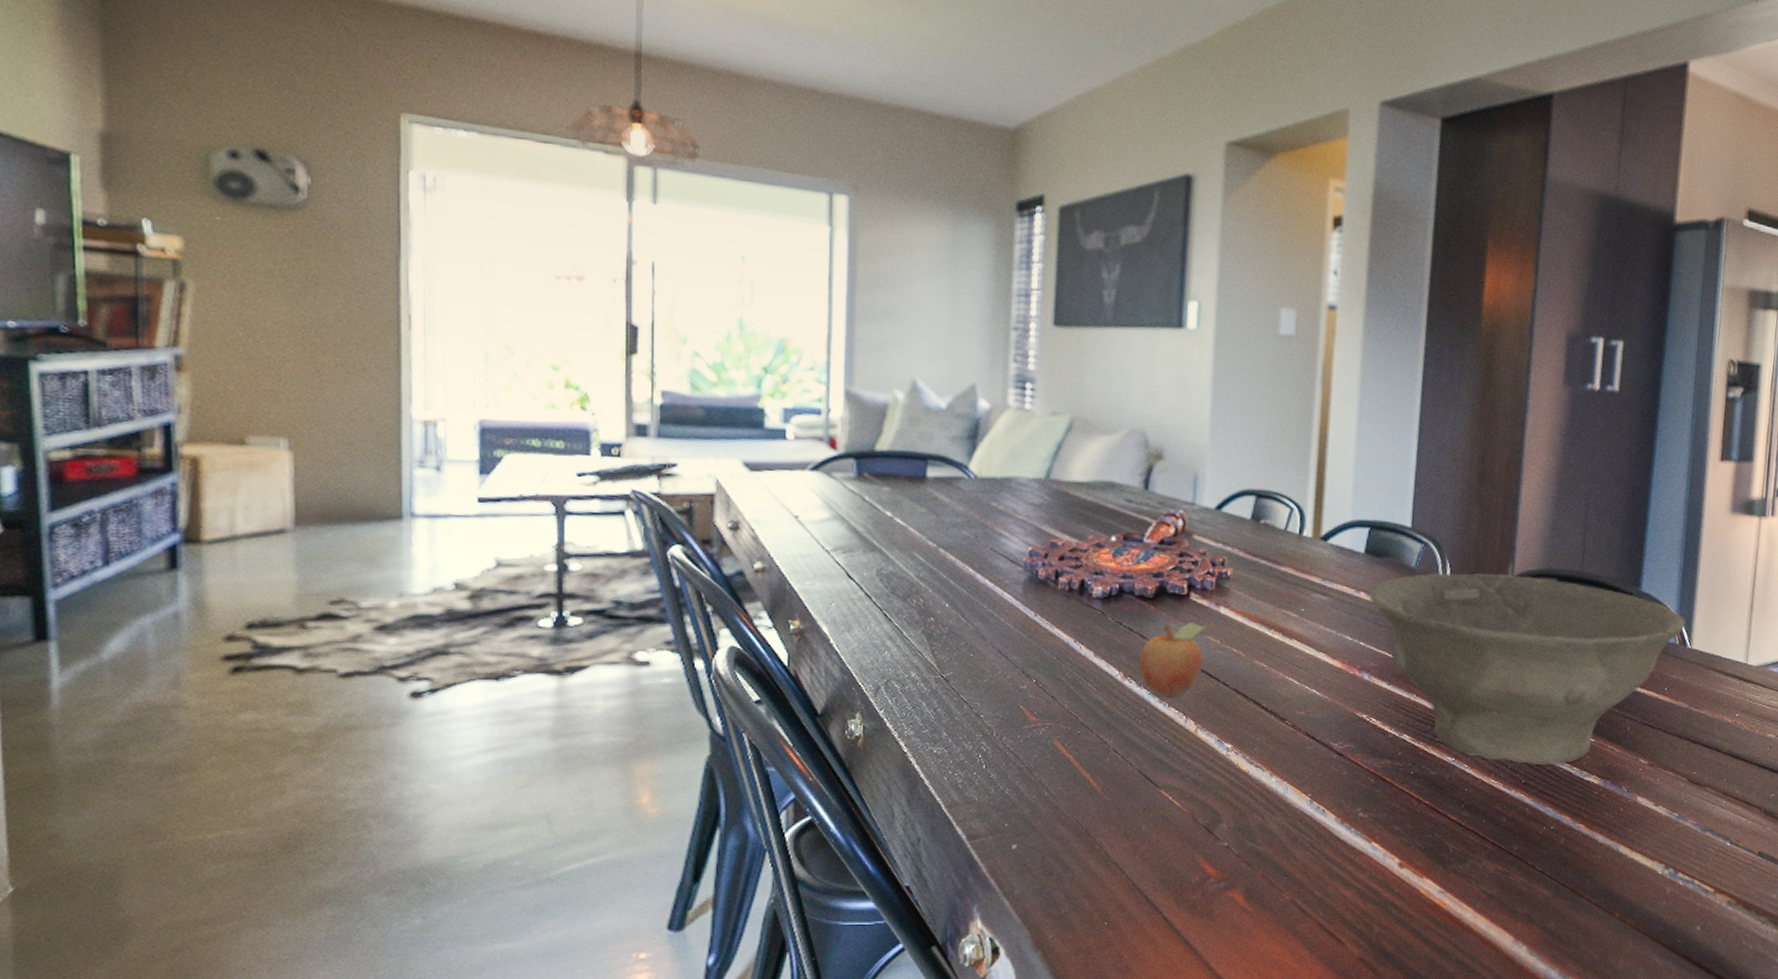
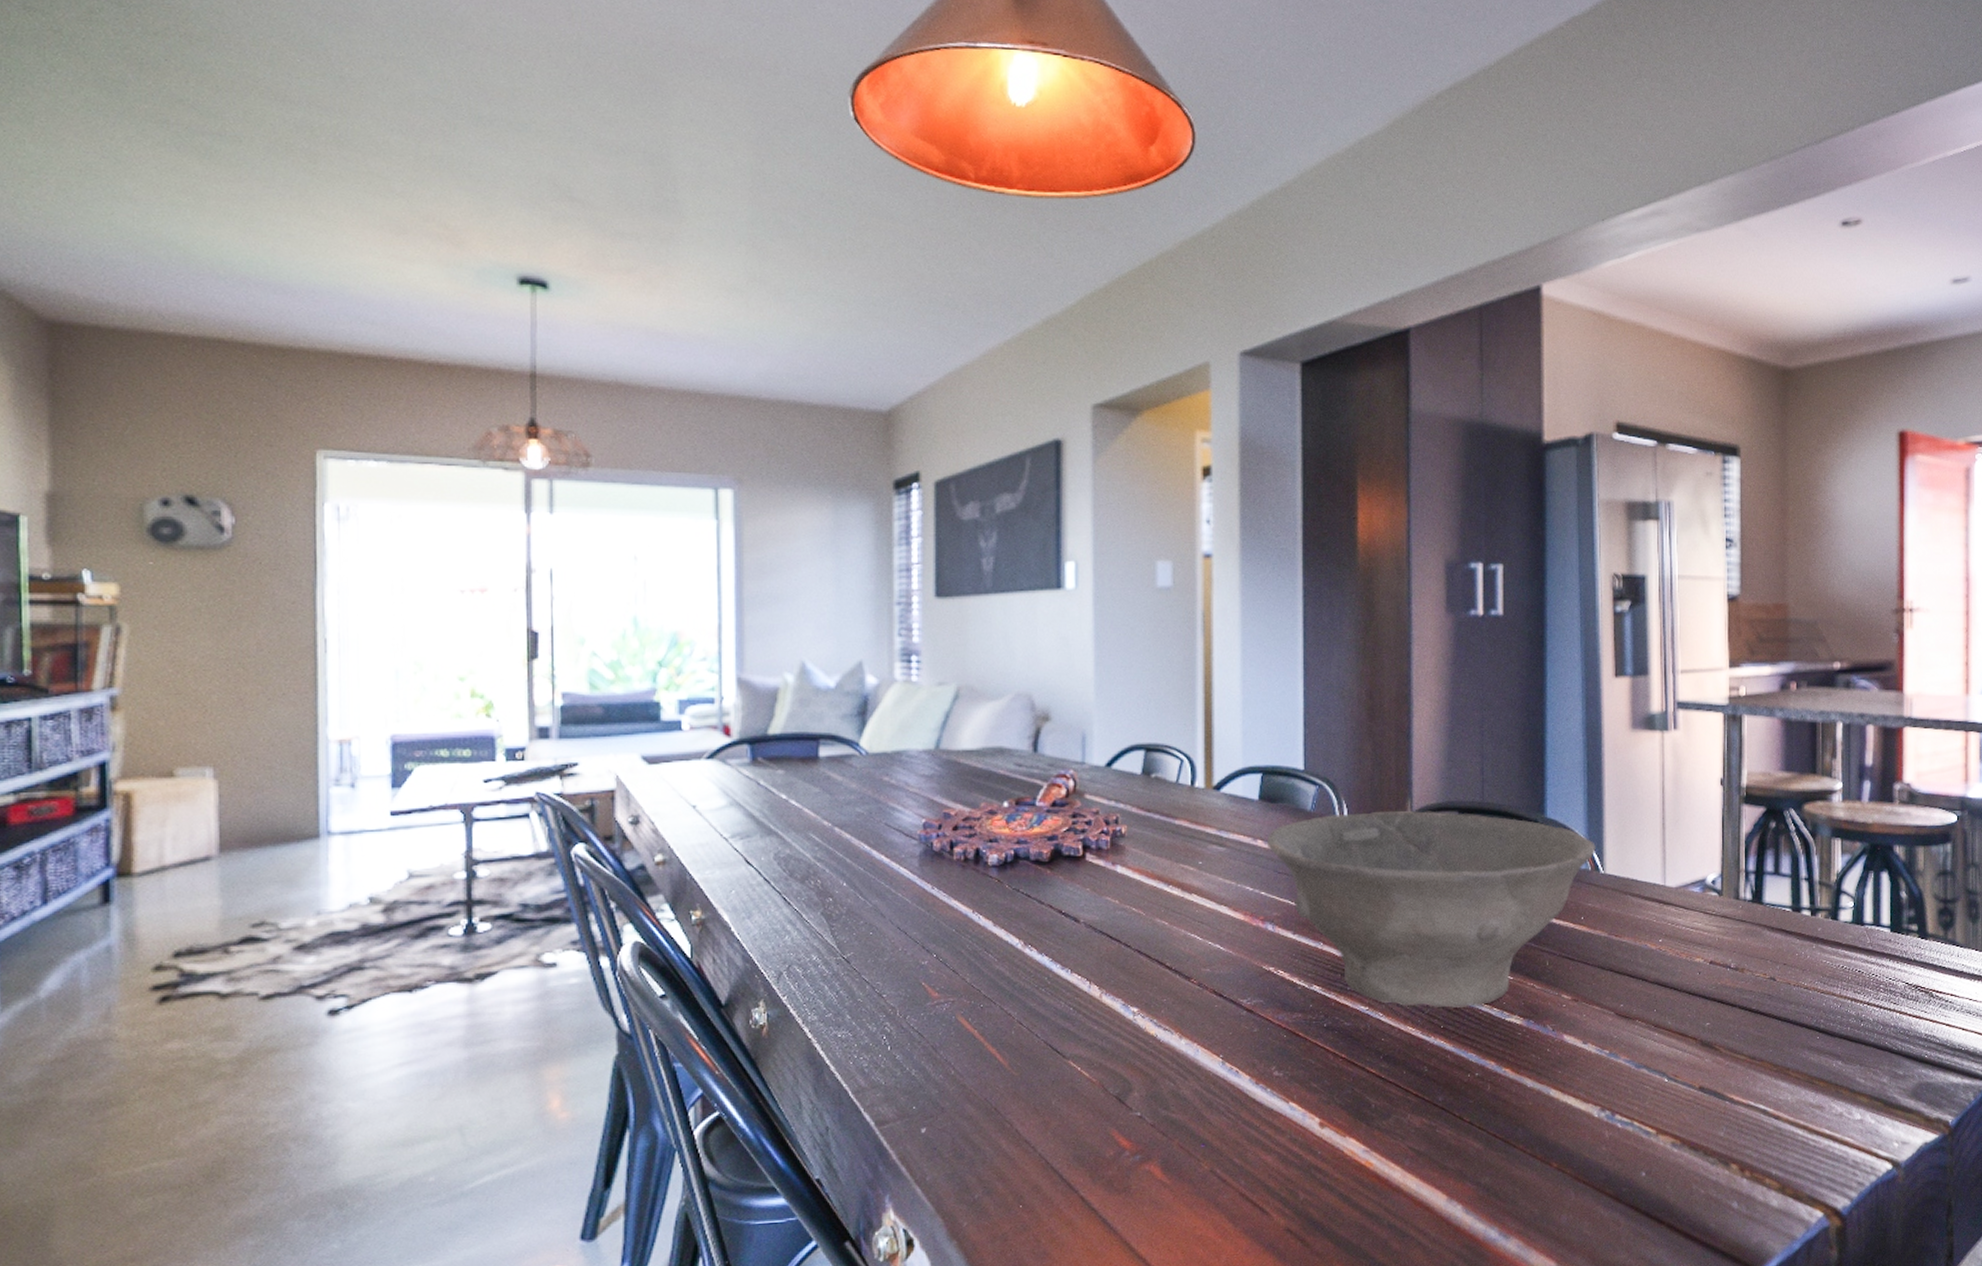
fruit: present [1139,623,1208,698] -> none [1039,884,1106,964]

